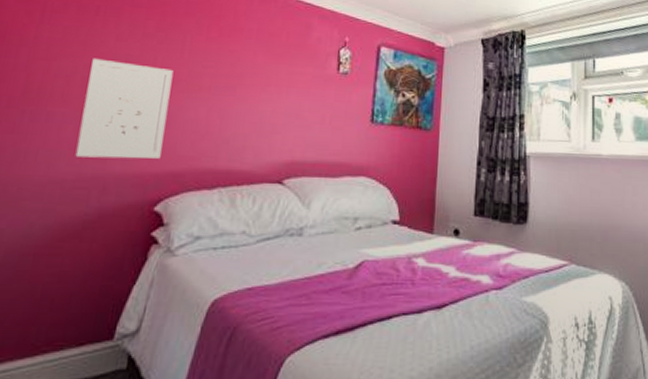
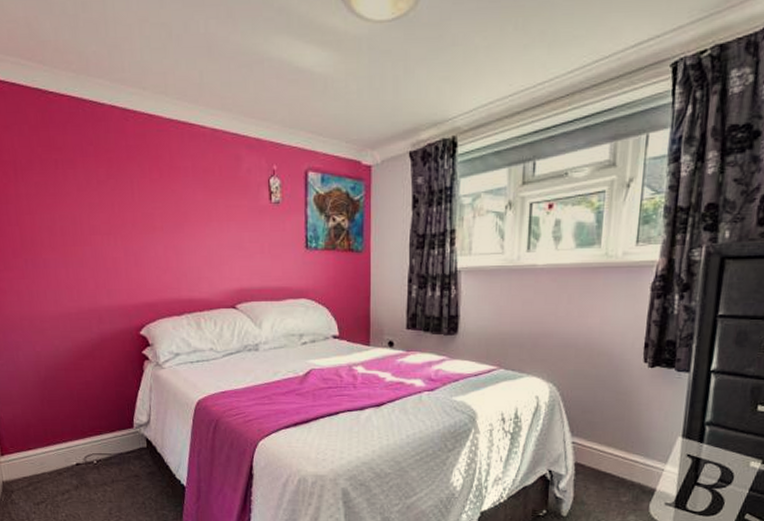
wall art: present [75,58,174,159] -> none [64,209,136,294]

